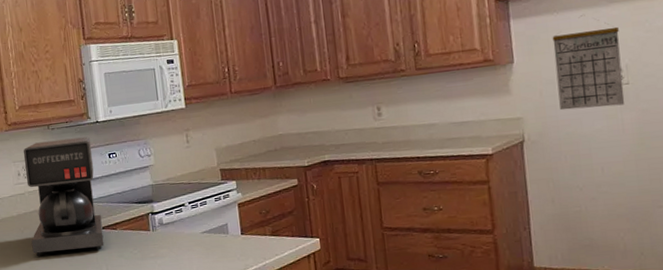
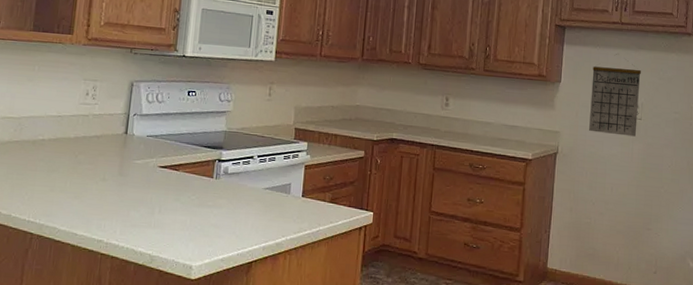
coffee maker: present [23,136,104,256] -> none [82,64,173,189]

